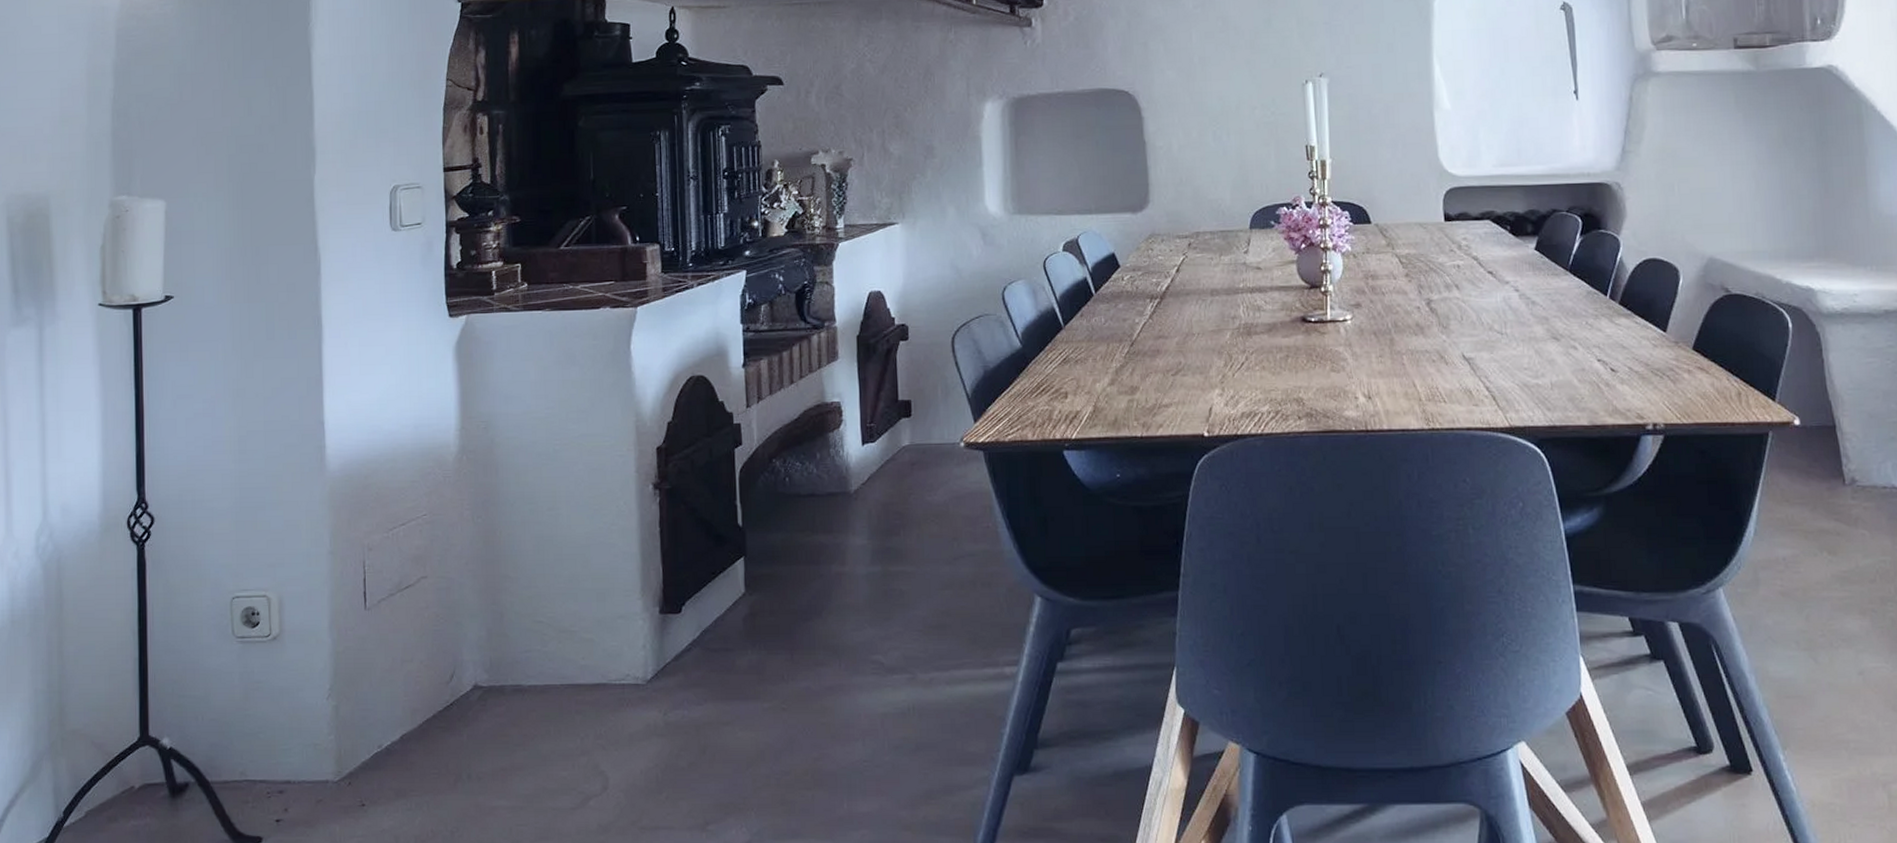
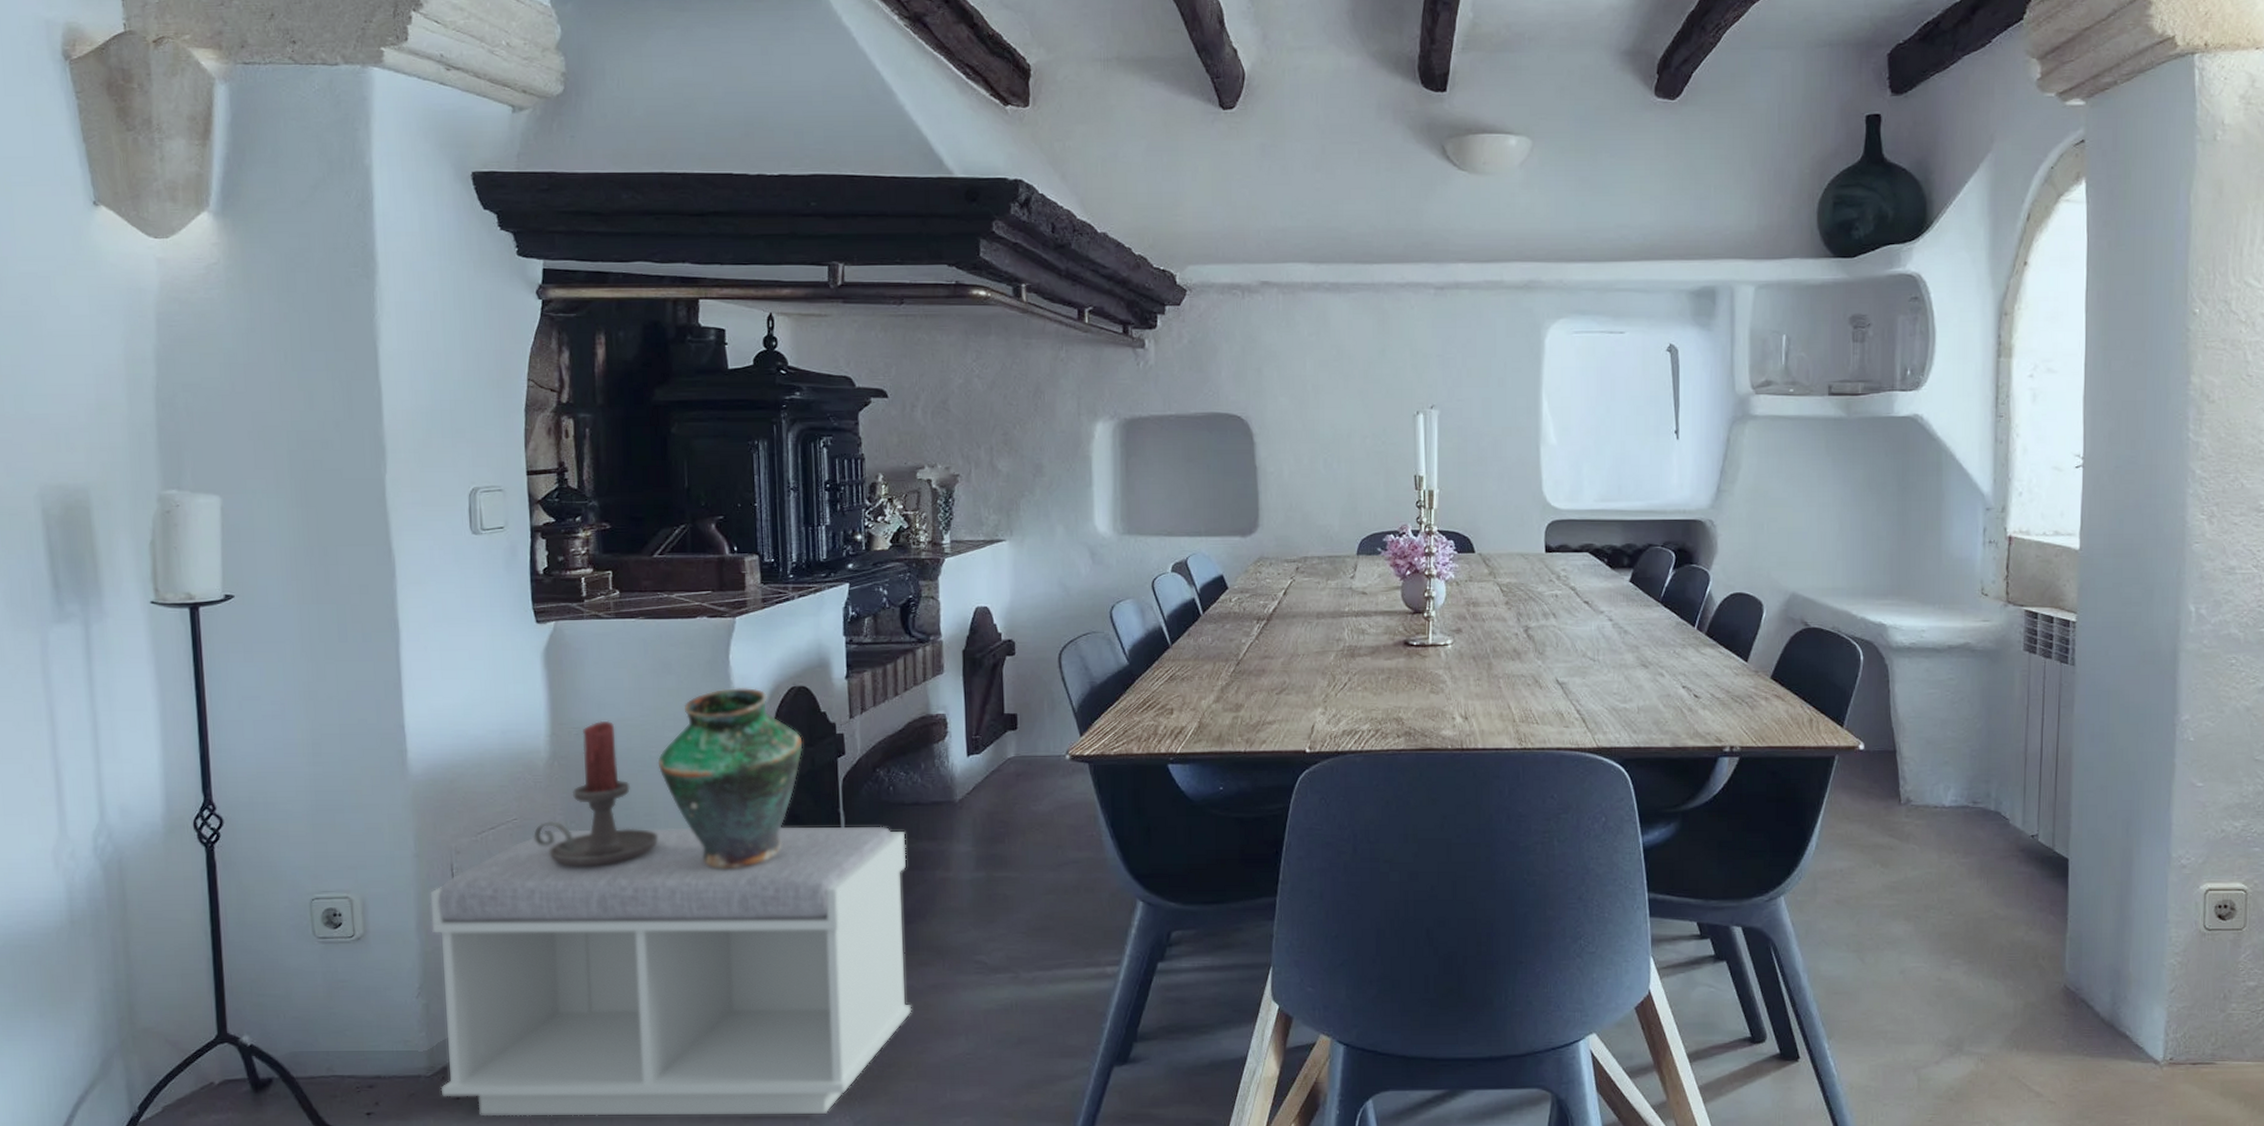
bench: none [343,518,809,826] -> present [430,826,912,1116]
candle holder: none [441,413,561,564] -> present [532,720,659,867]
vase: none [561,378,701,565] -> present [657,688,803,869]

